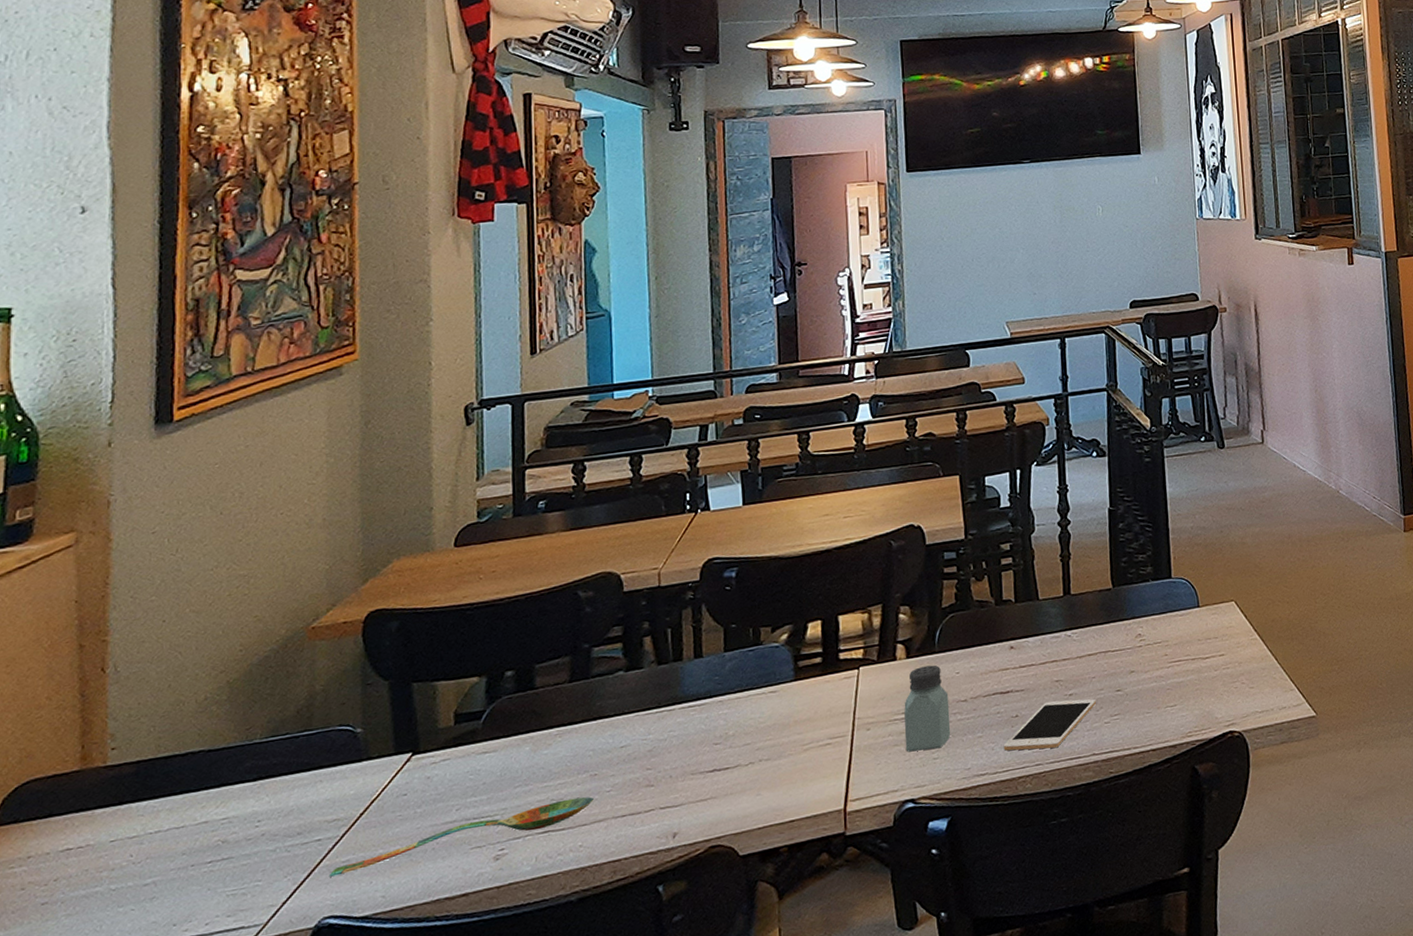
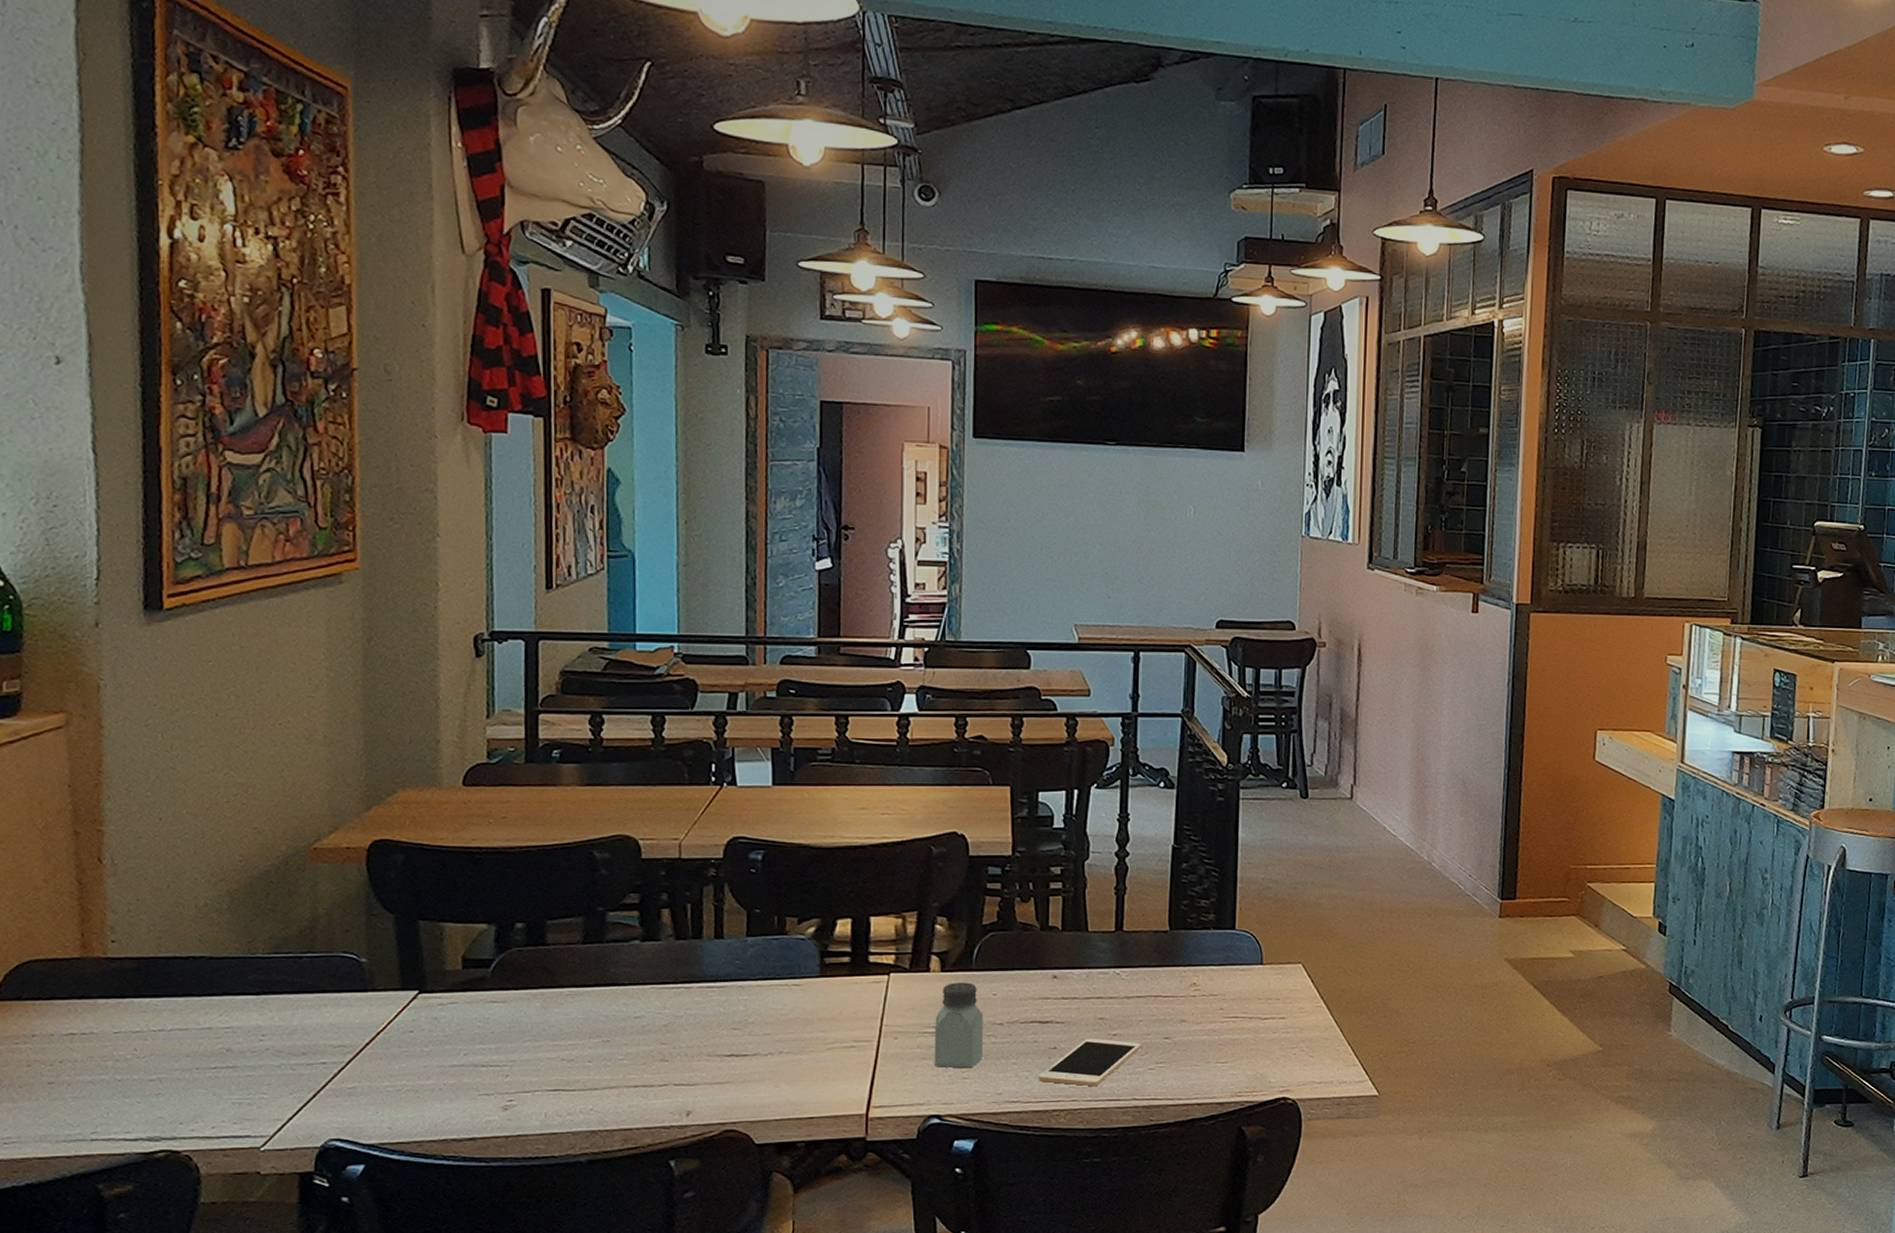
spoon: present [328,796,594,877] -> none [334,1061,605,1101]

